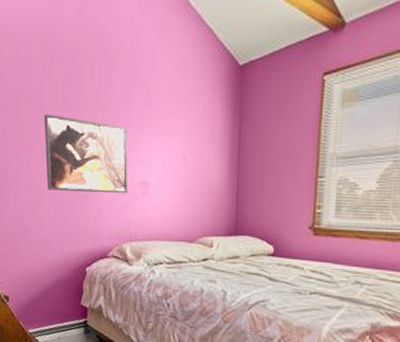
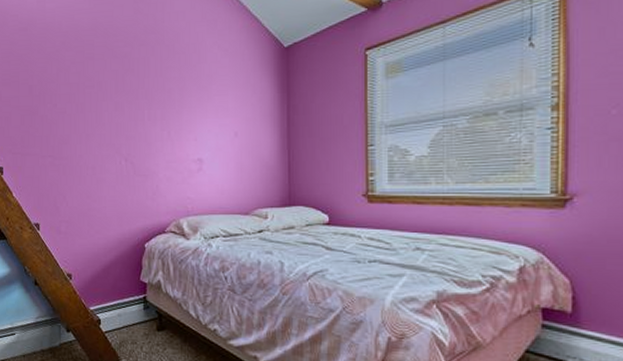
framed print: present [43,113,129,194] -> none [105,101,184,172]

